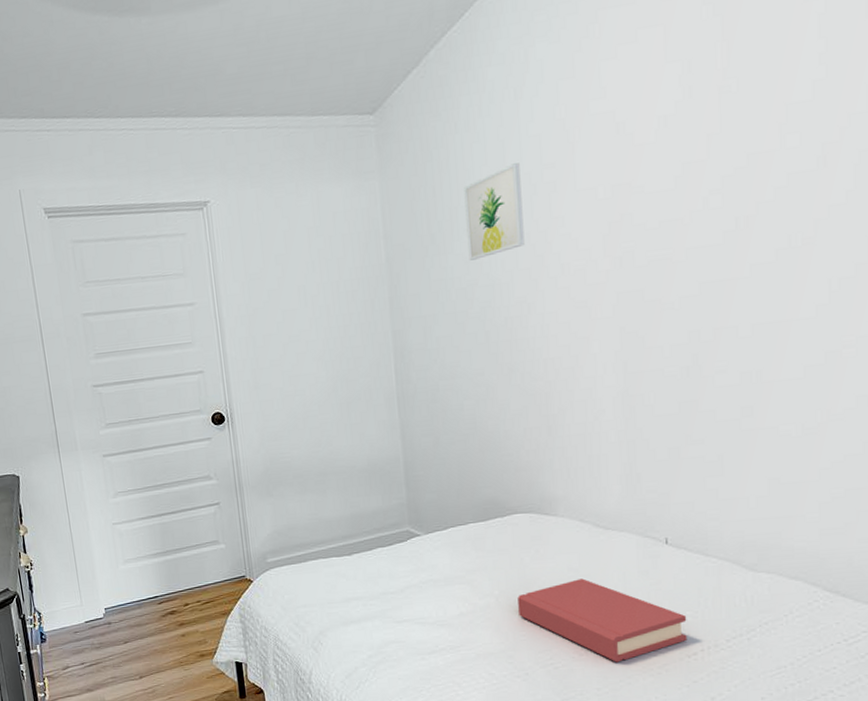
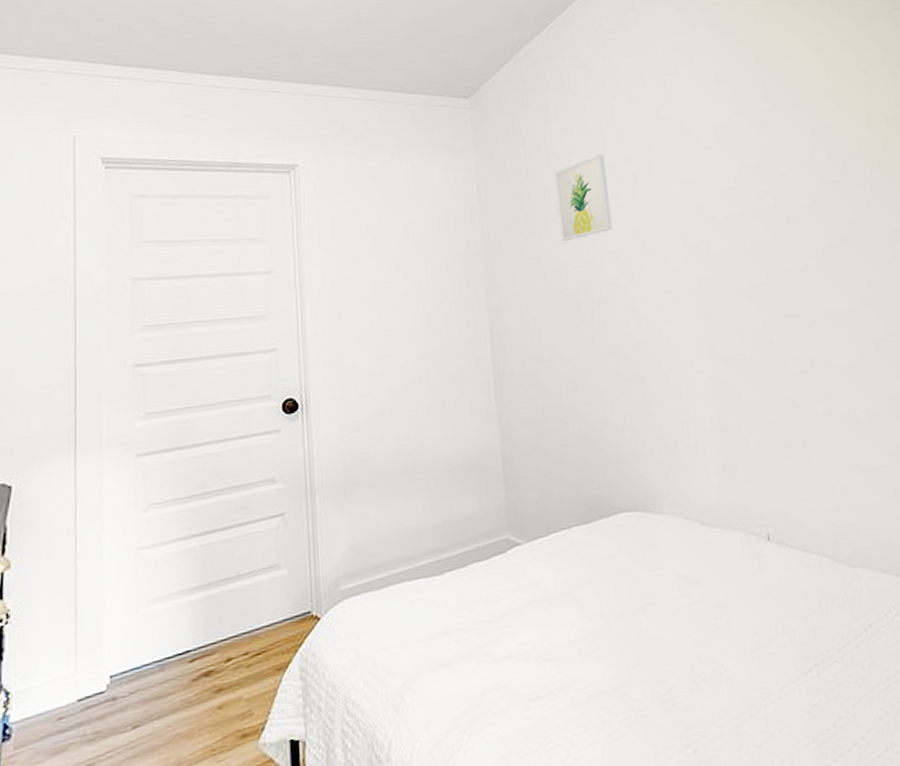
hardback book: present [518,578,688,663] -> none [628,587,802,690]

